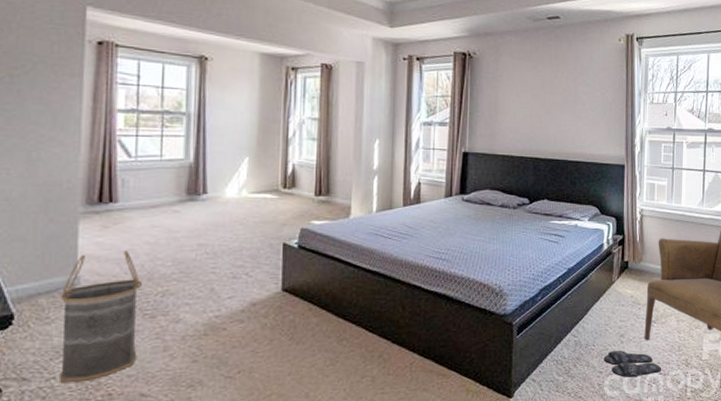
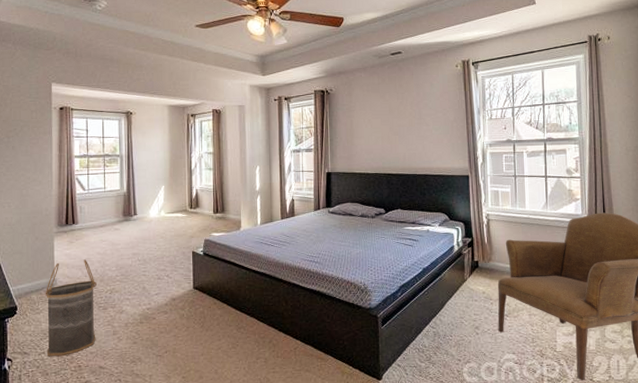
slippers: present [604,350,662,377] -> none [461,340,518,365]

